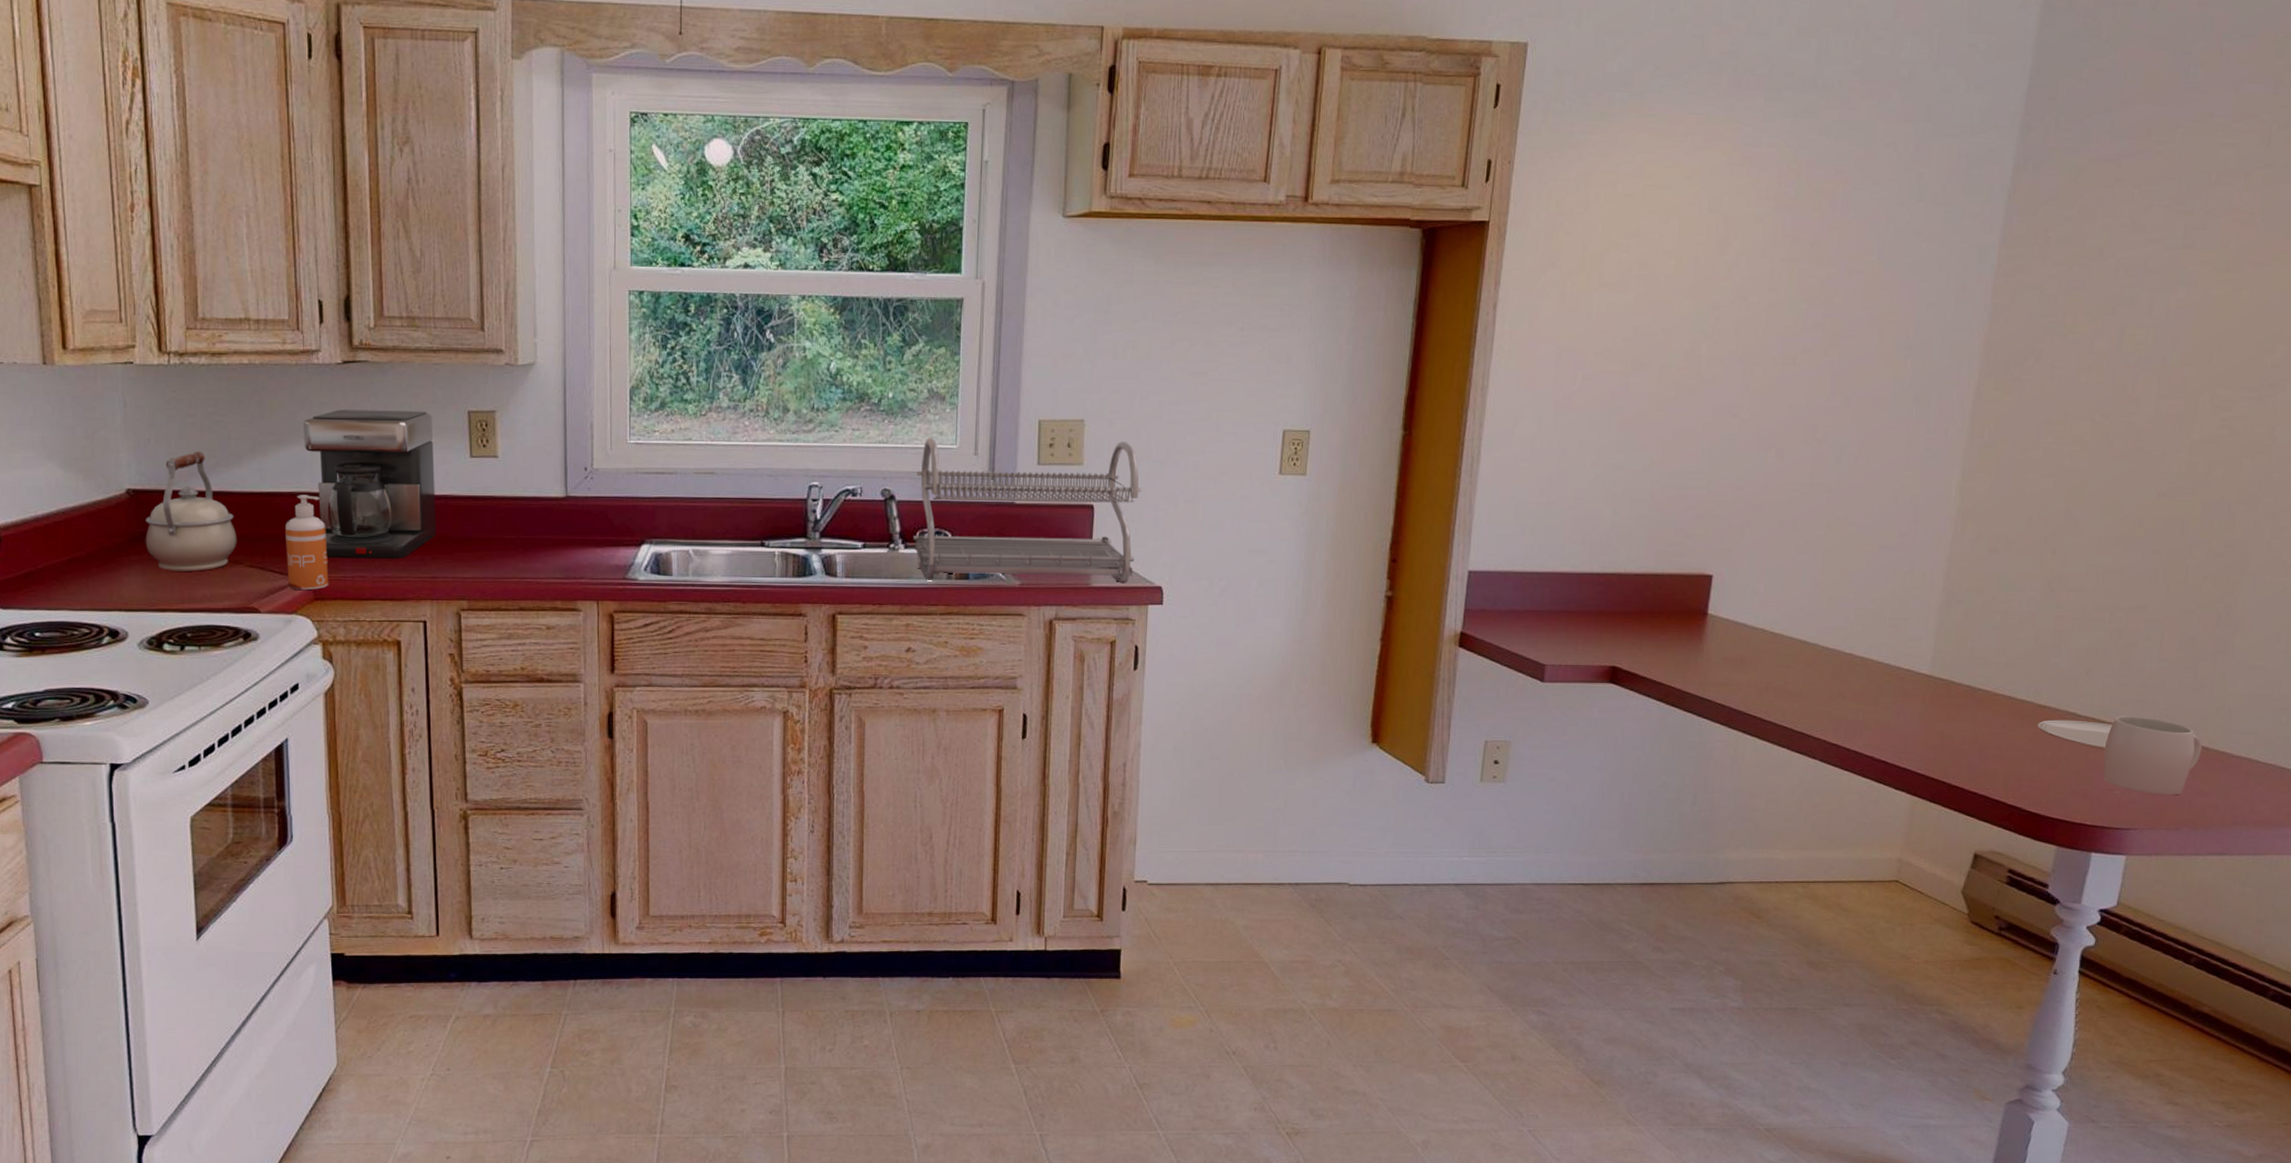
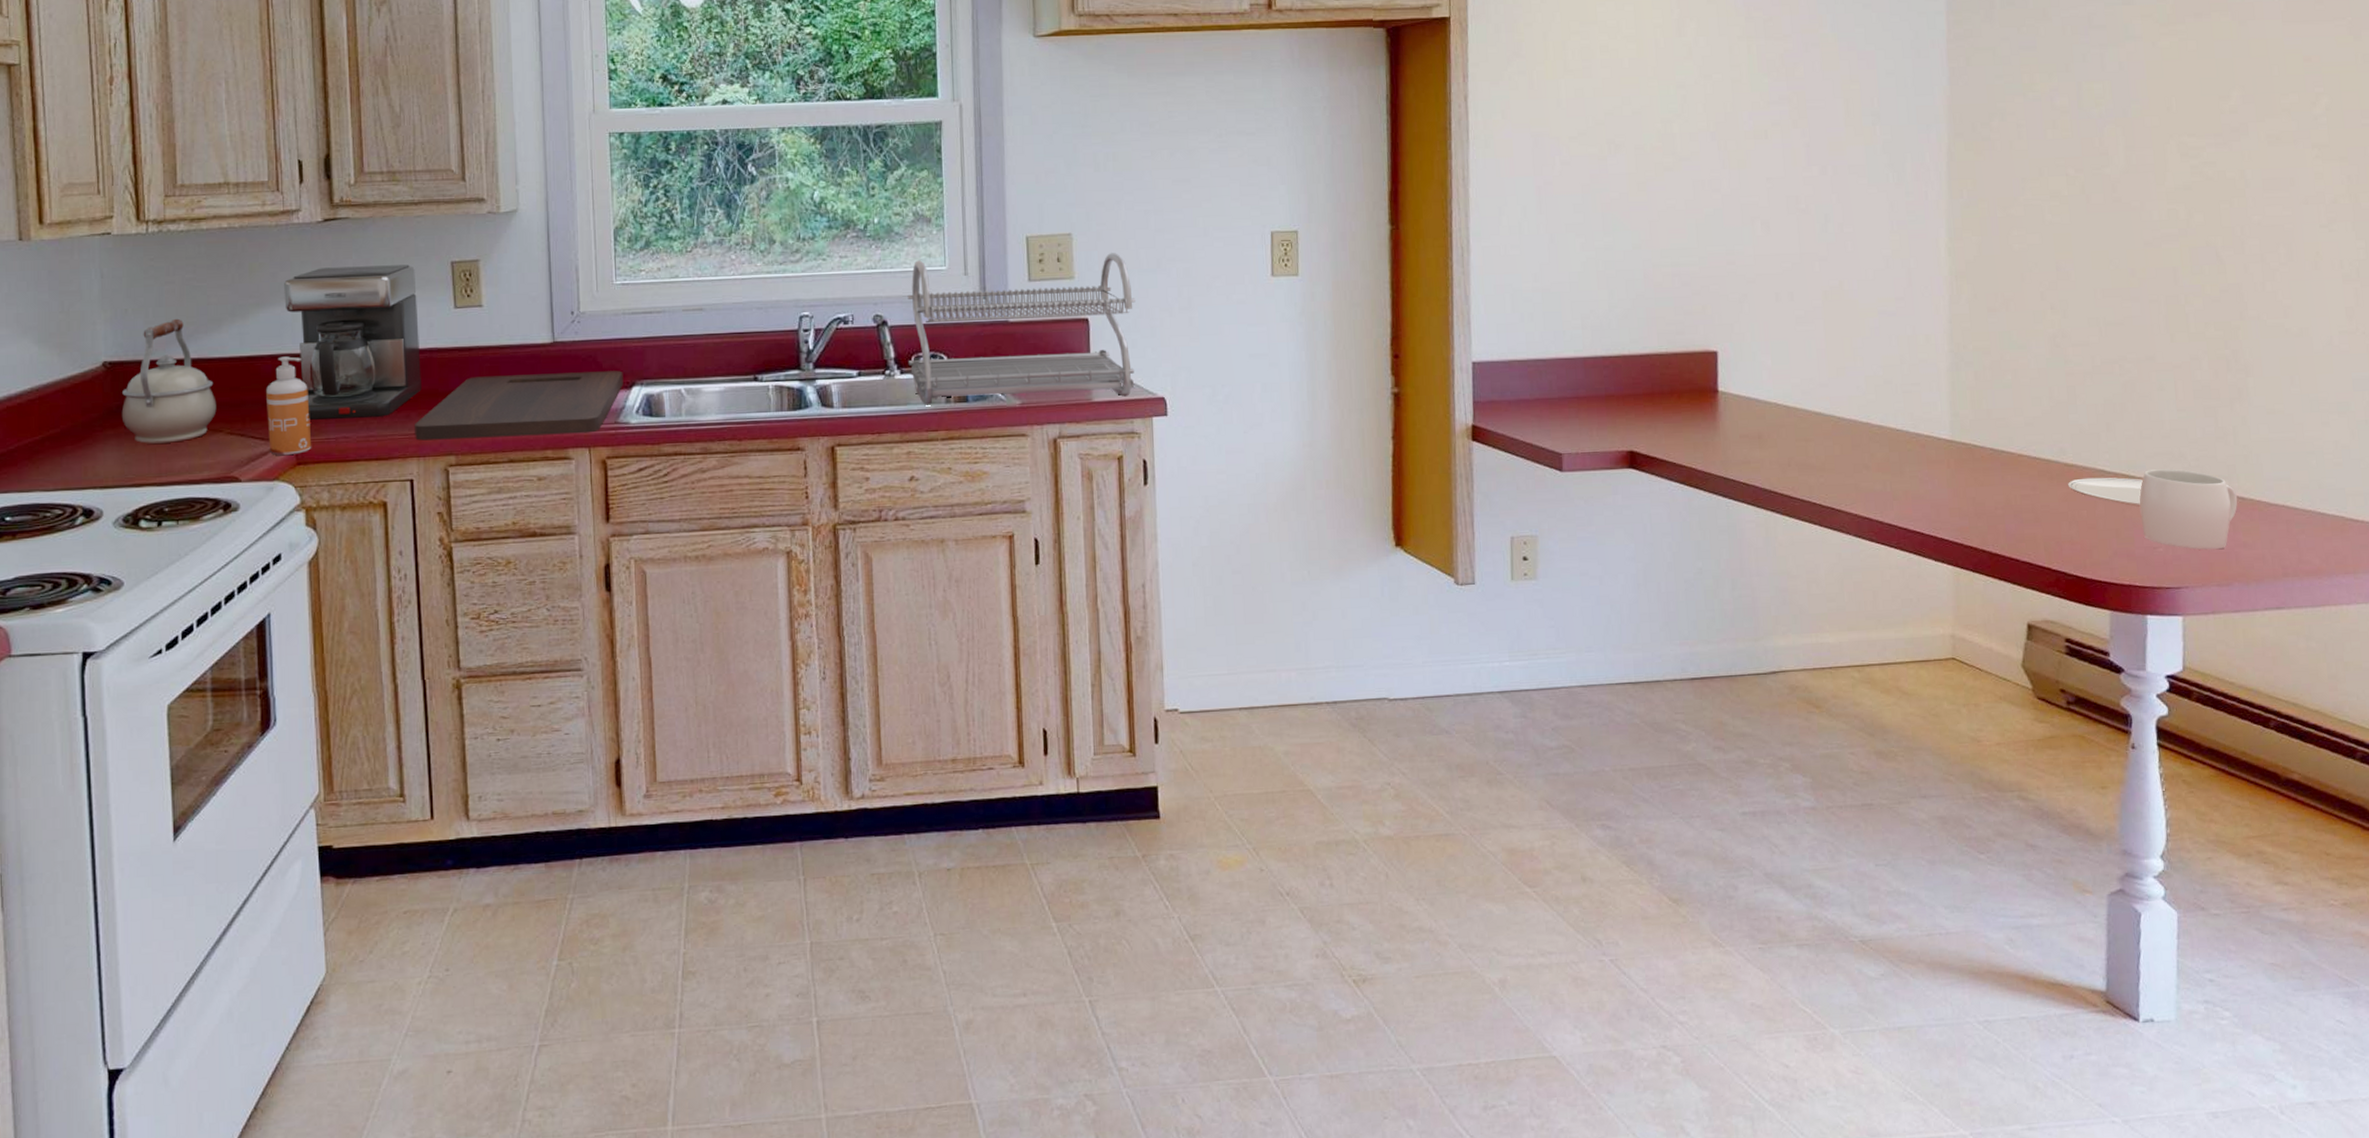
cutting board: none [429,525,633,587] -> present [415,370,624,441]

